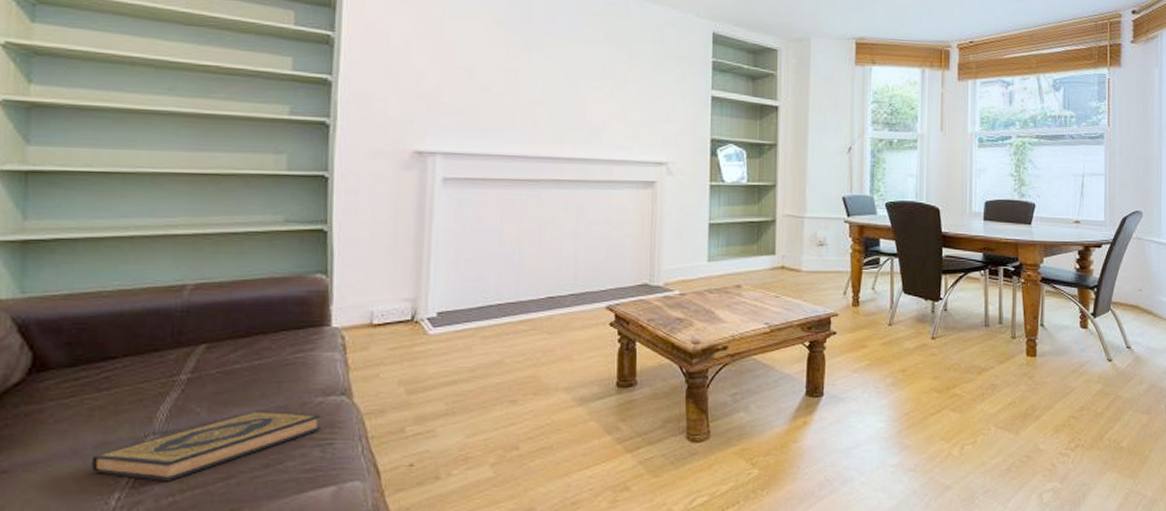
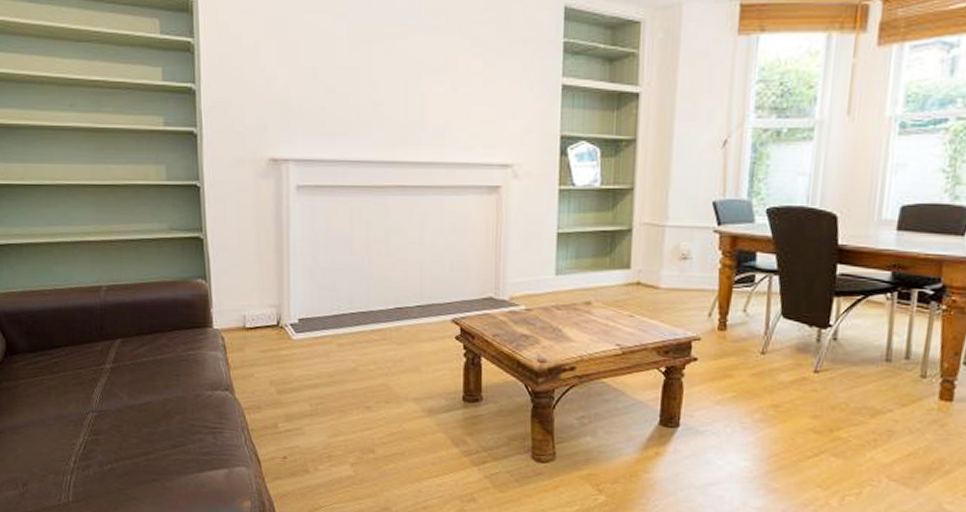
hardback book: present [91,411,321,482] -> none [54,399,212,452]

